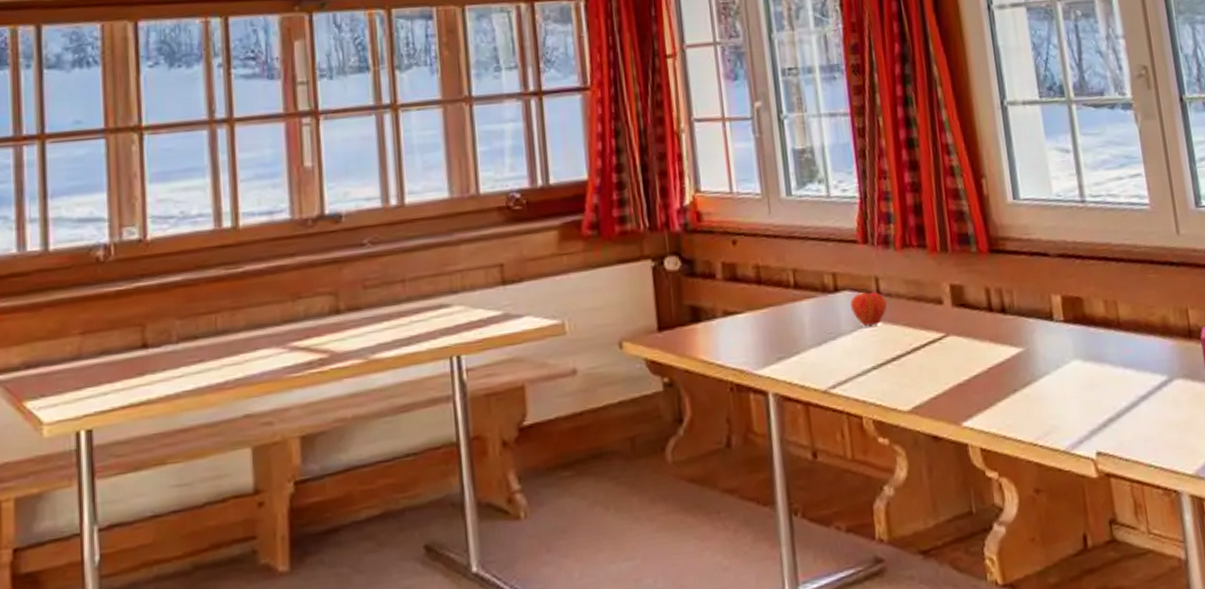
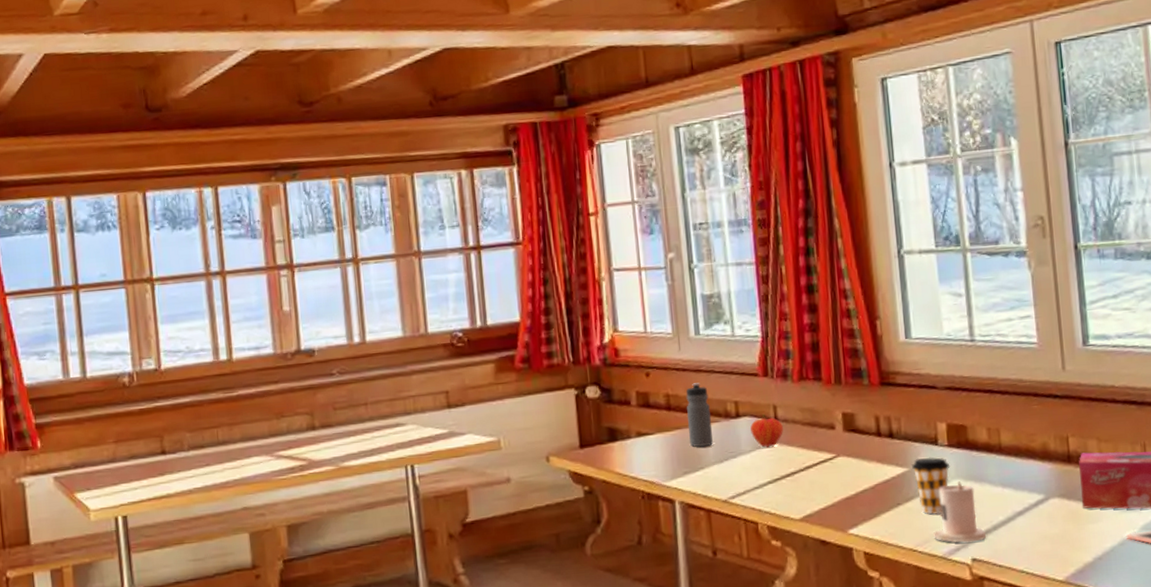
water bottle: none [778,251,810,327] -> present [686,383,714,447]
coffee cup: none [1027,334,1068,403] -> present [912,457,950,515]
candle: none [1054,362,1110,434] -> present [934,481,986,543]

